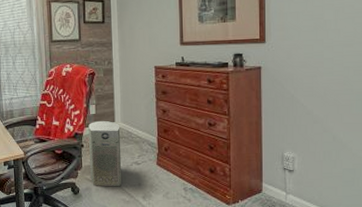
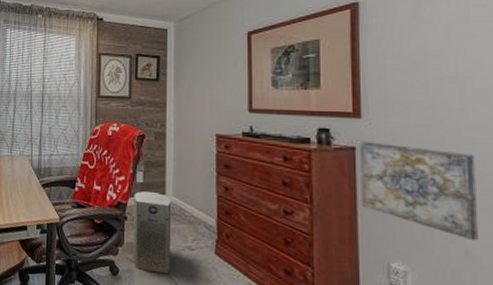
wall art: none [264,61,342,129] -> present [360,141,478,241]

